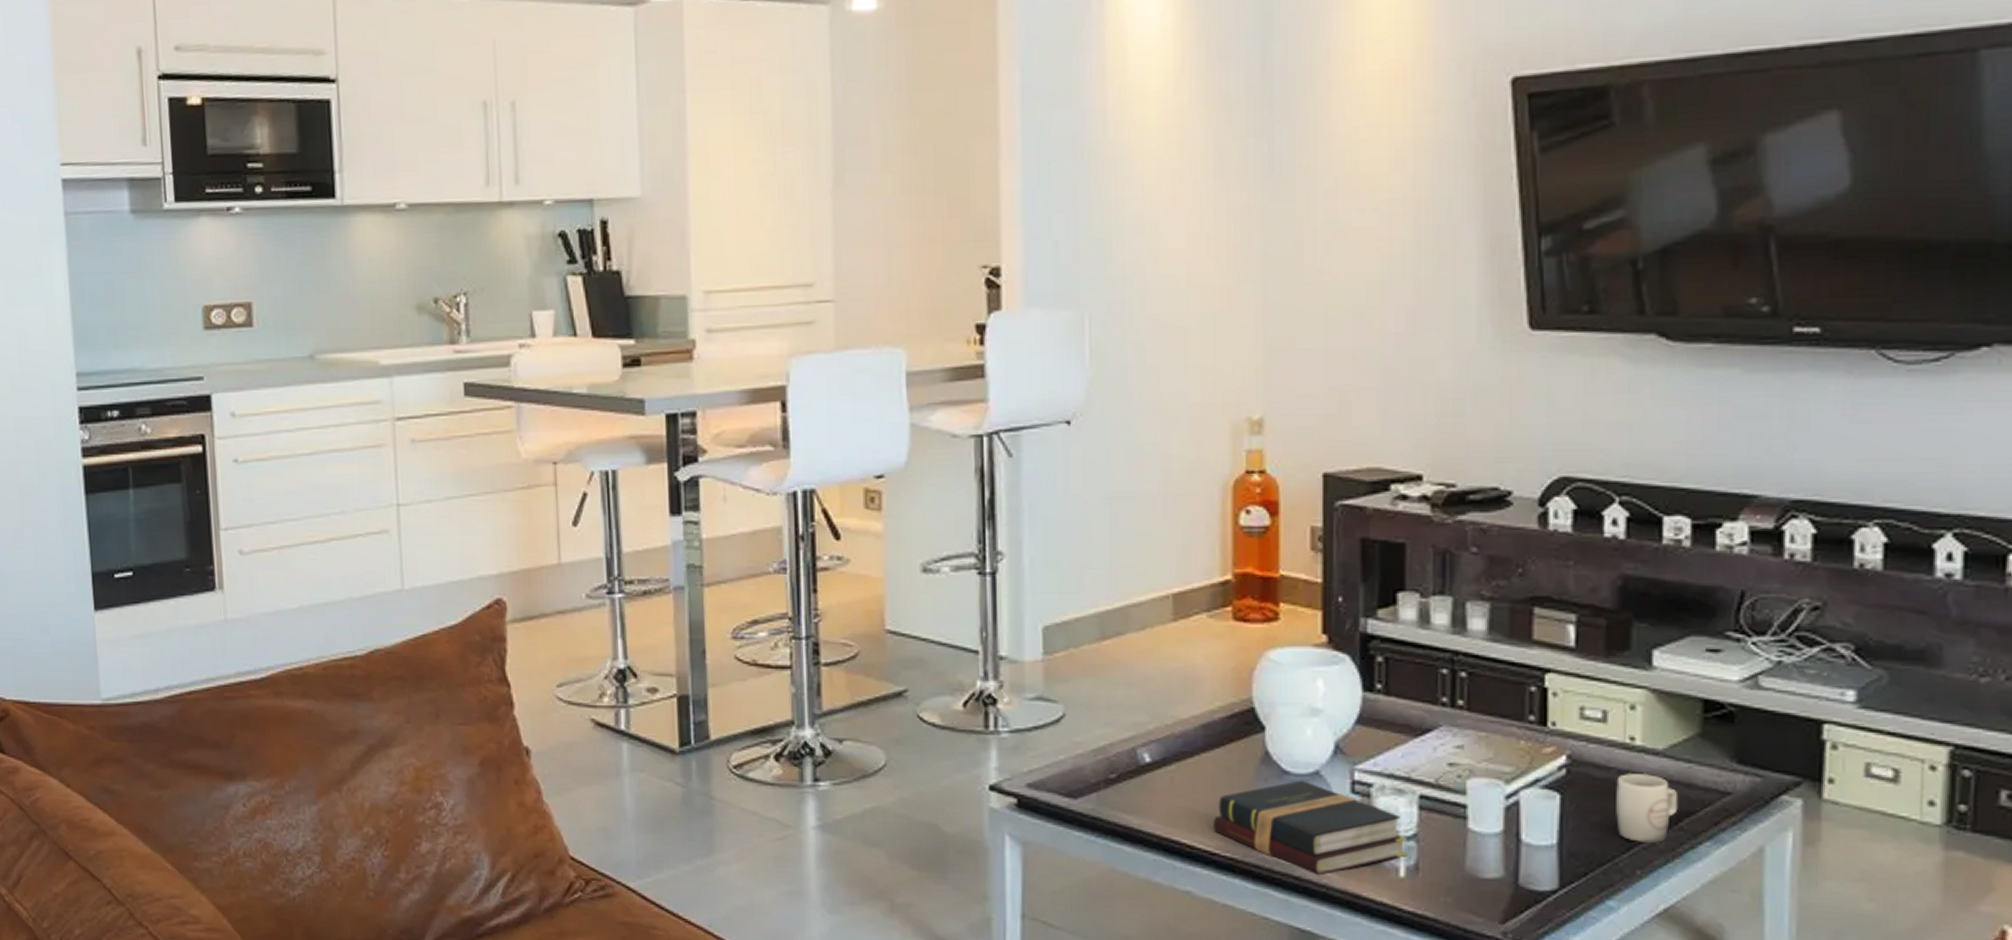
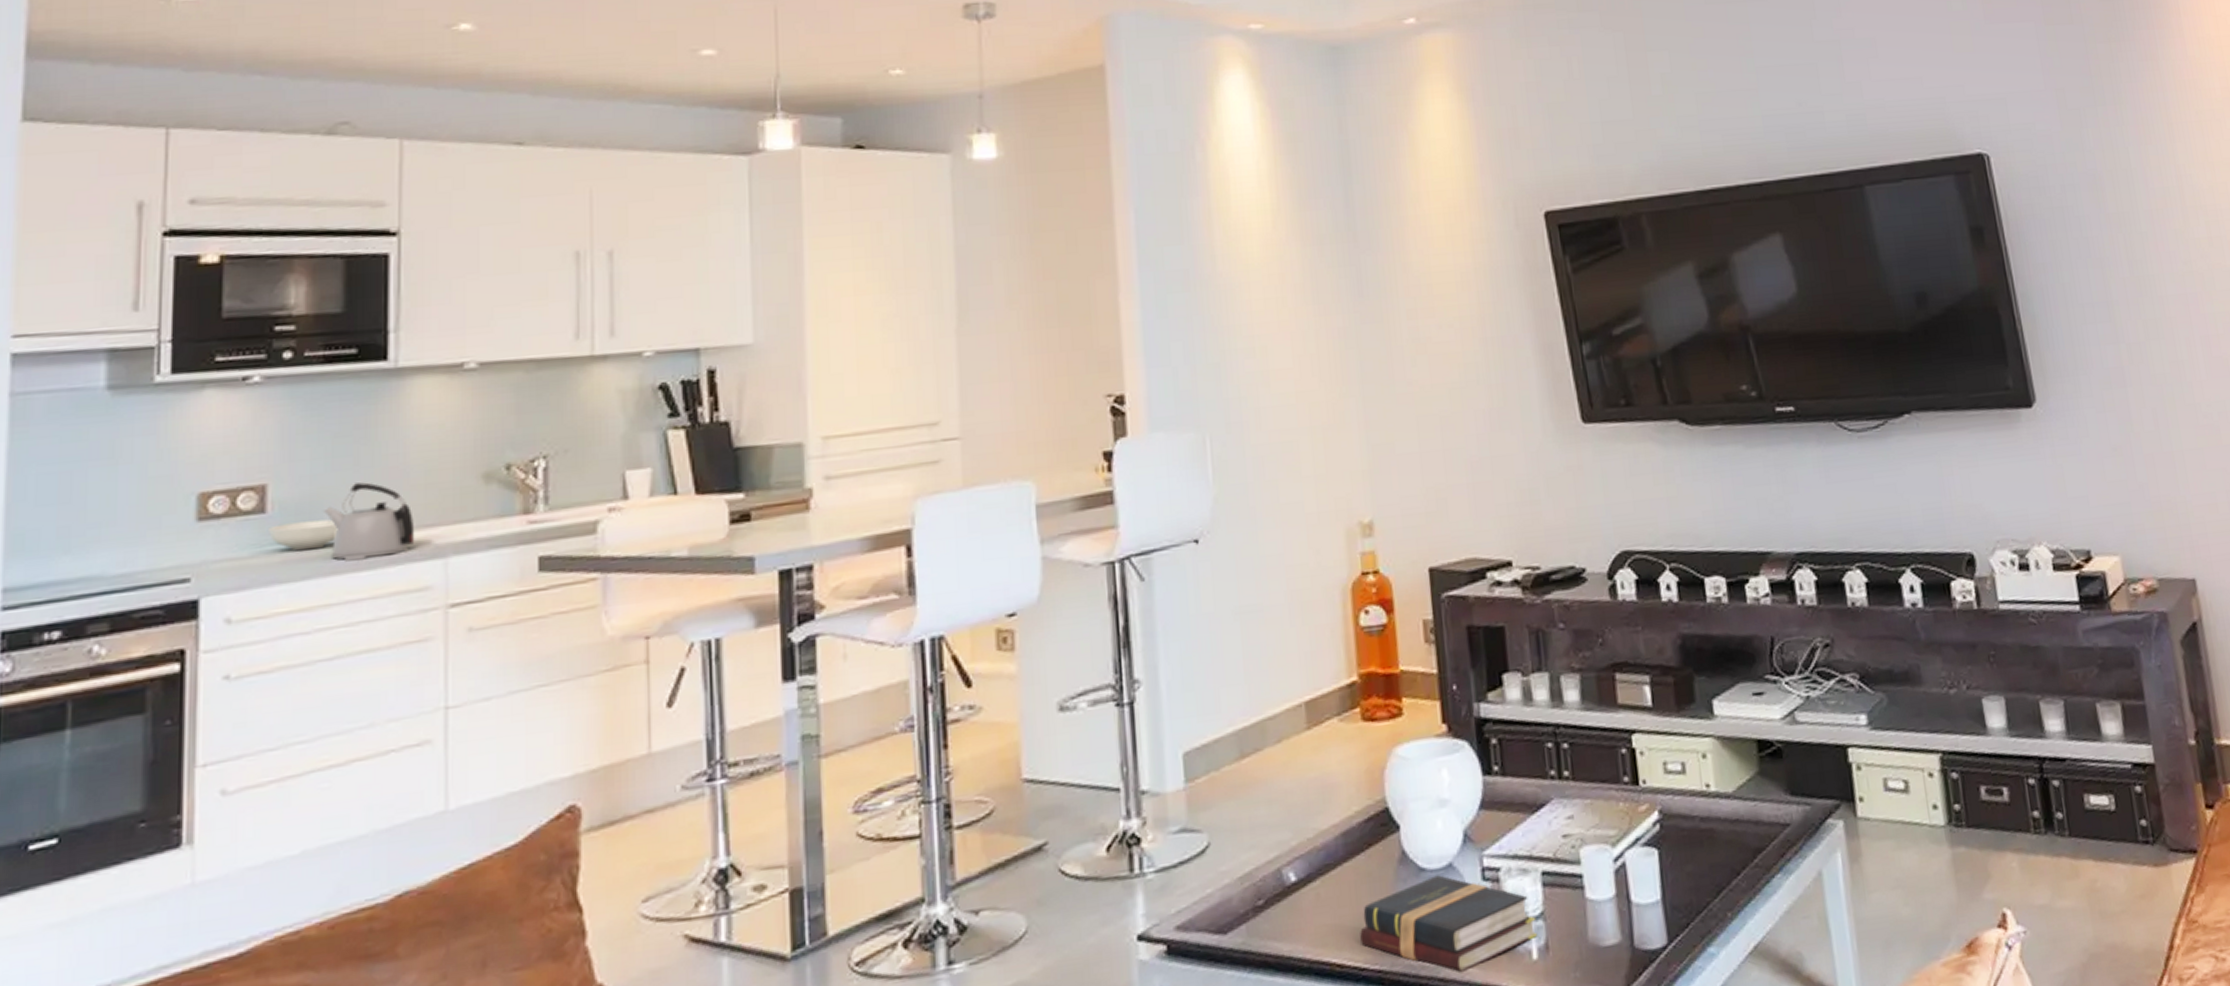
bowl: none [255,336,307,361] -> present [267,519,338,551]
kettle: none [295,306,366,375] -> present [324,482,415,562]
mug: present [1616,774,1679,843] -> none [1700,817,1752,885]

